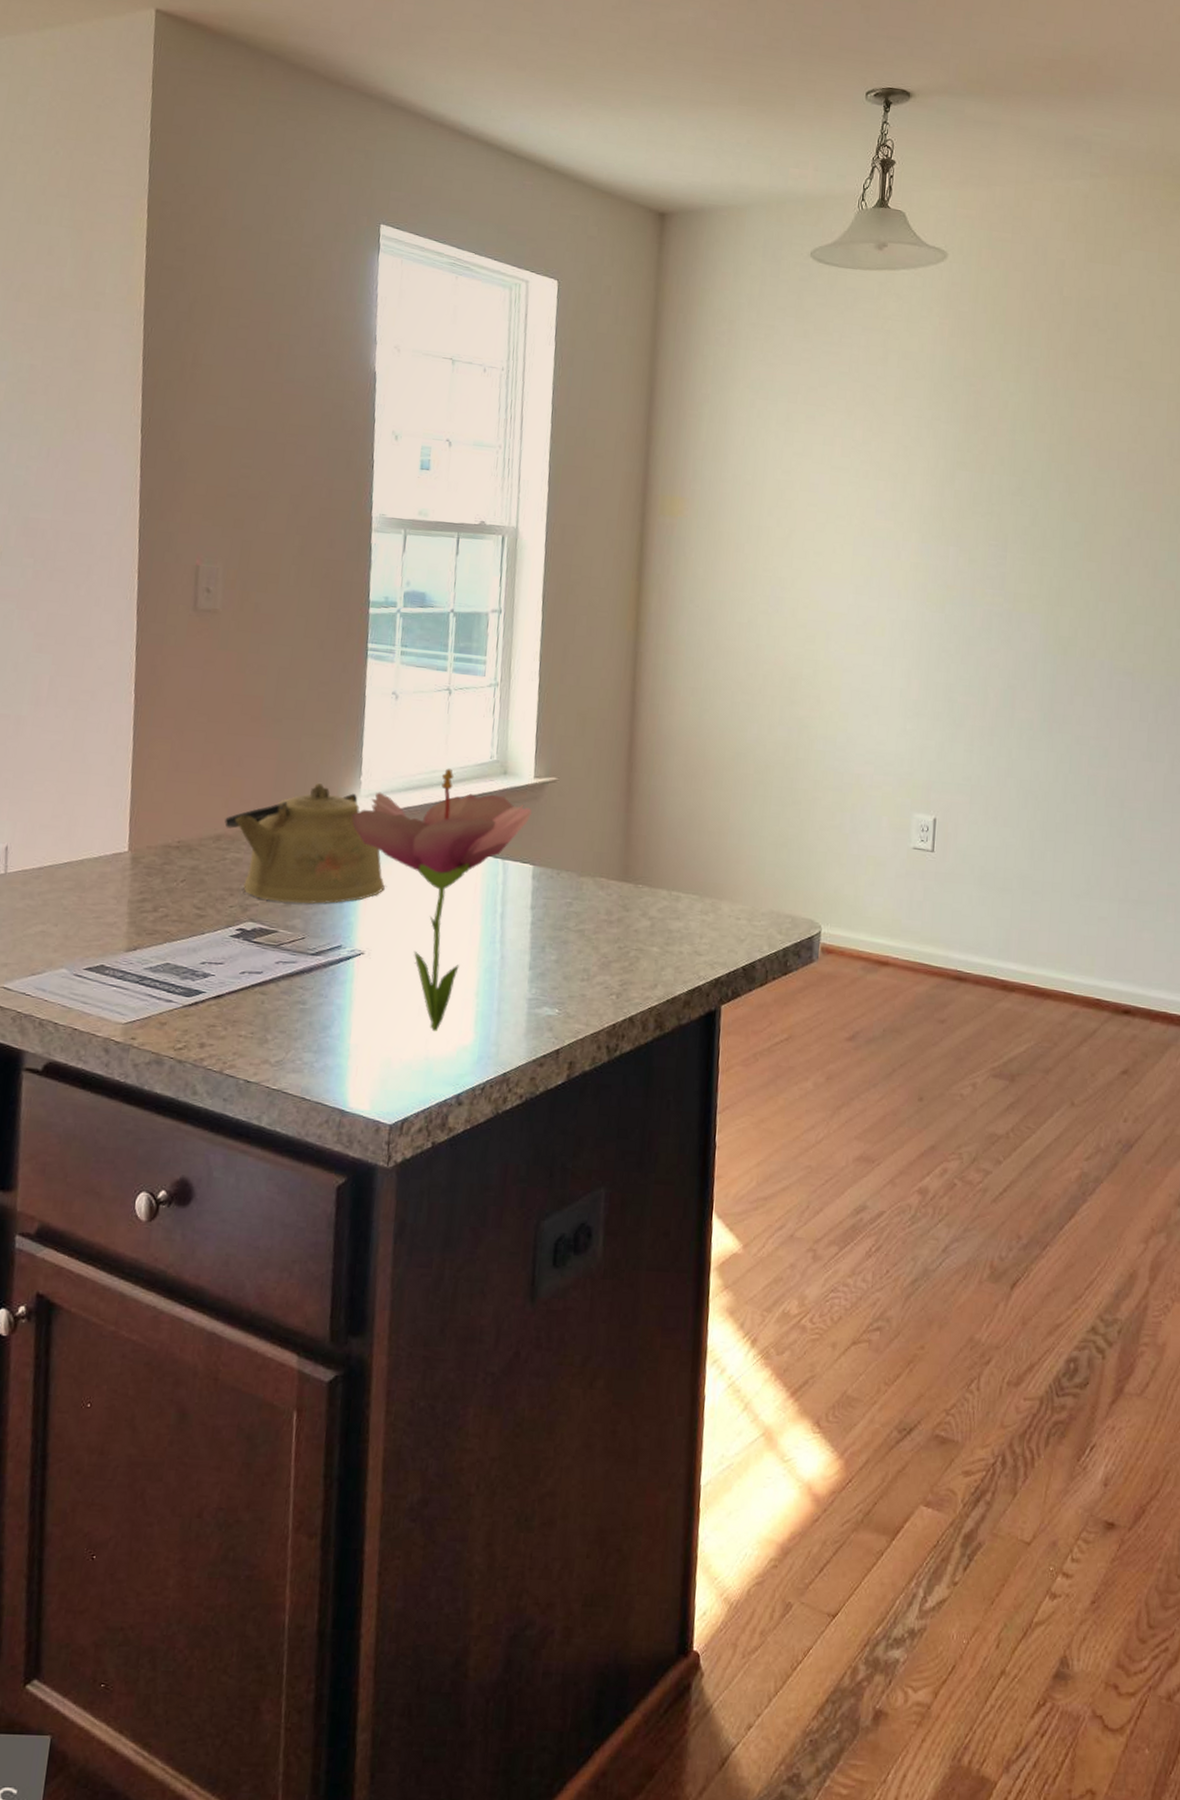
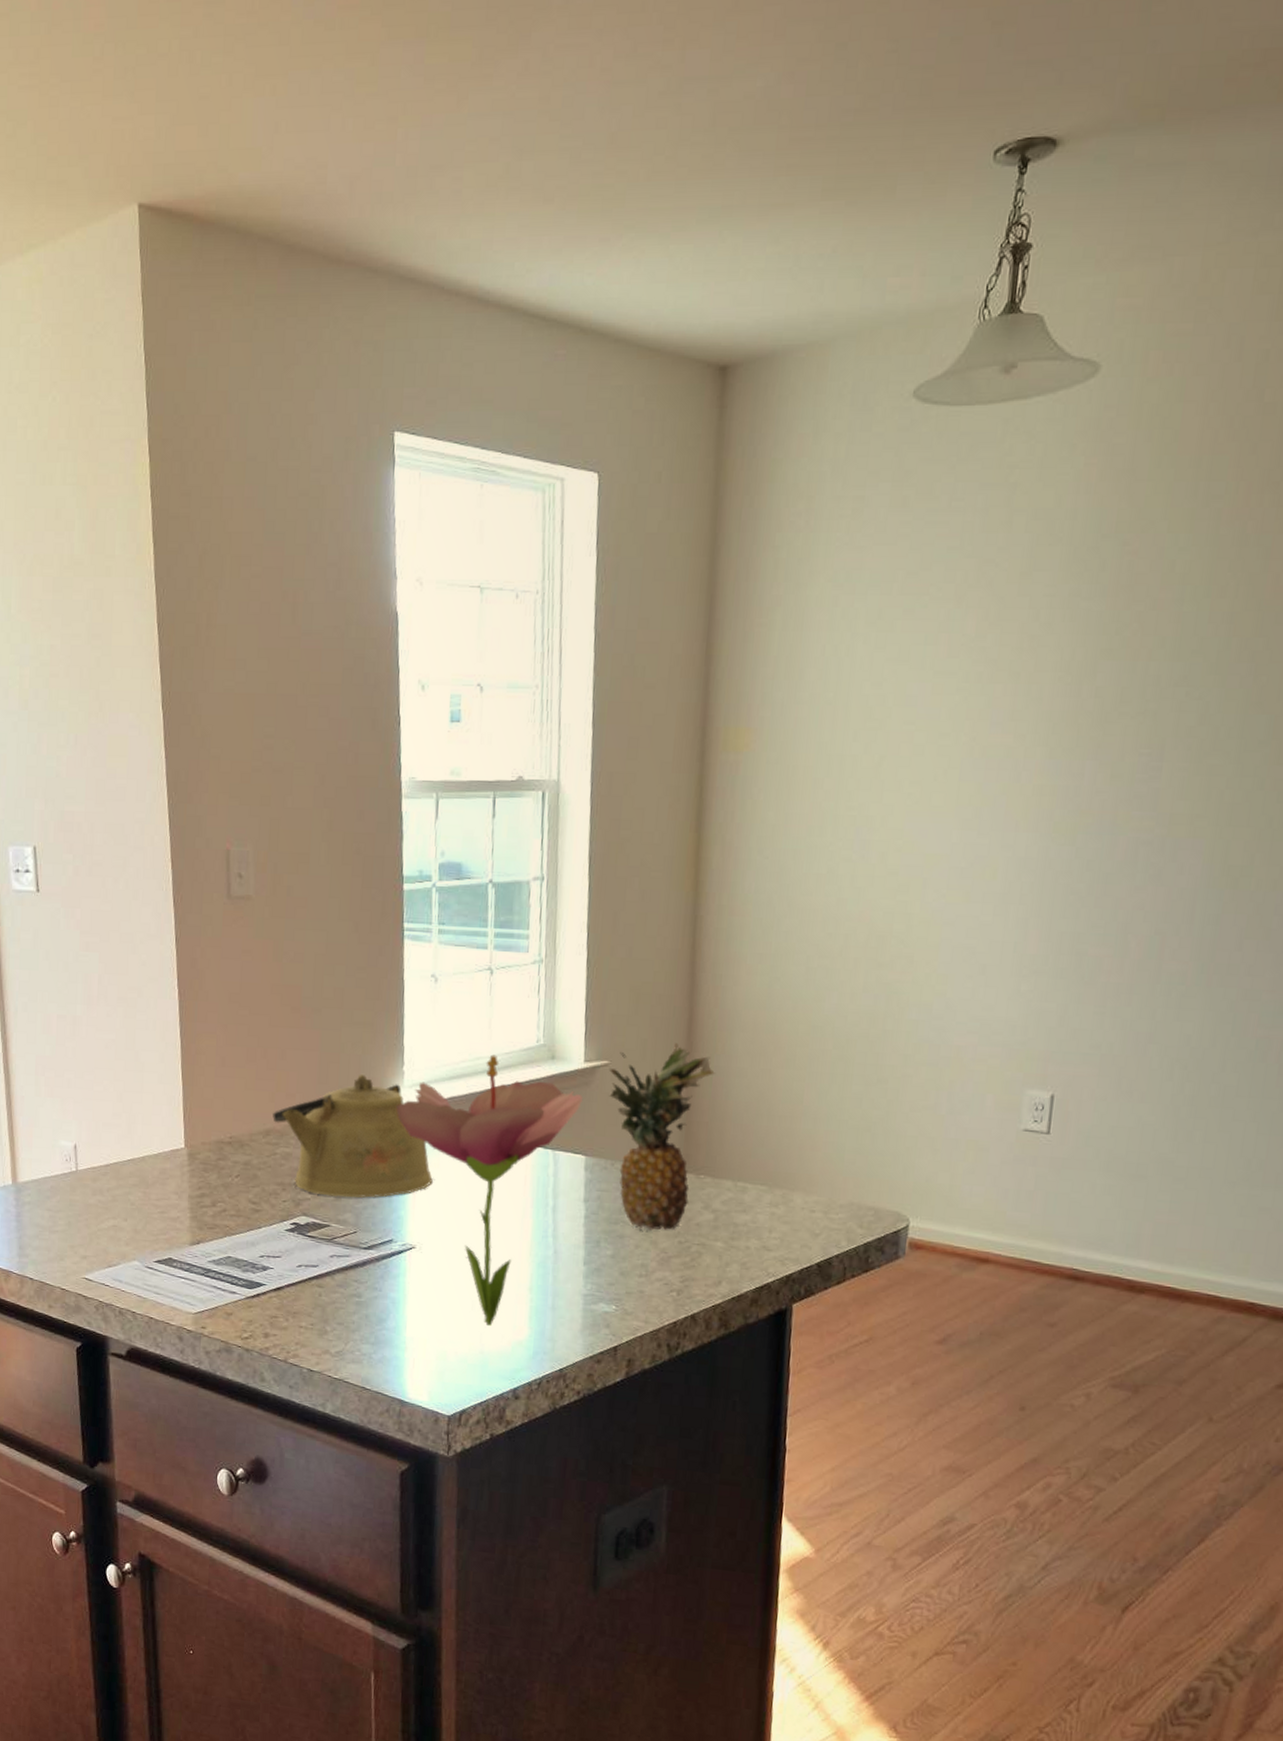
fruit: none [556,763,653,937] -> present [608,1043,716,1231]

